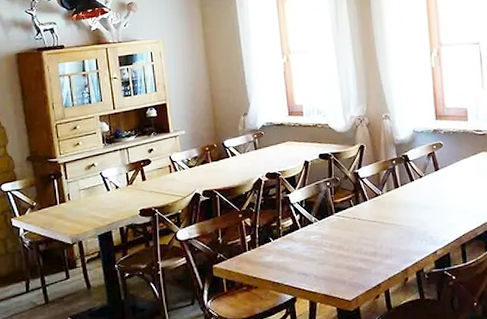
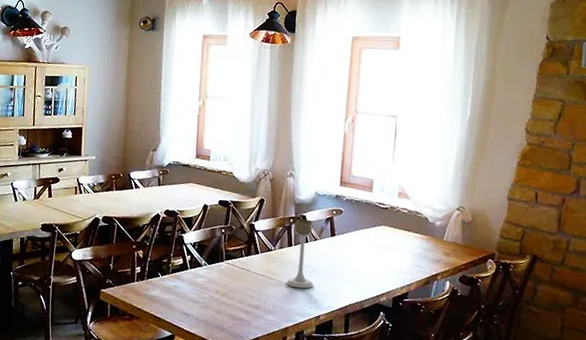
candle holder: none [398,158,426,228] -> present [286,218,314,289]

